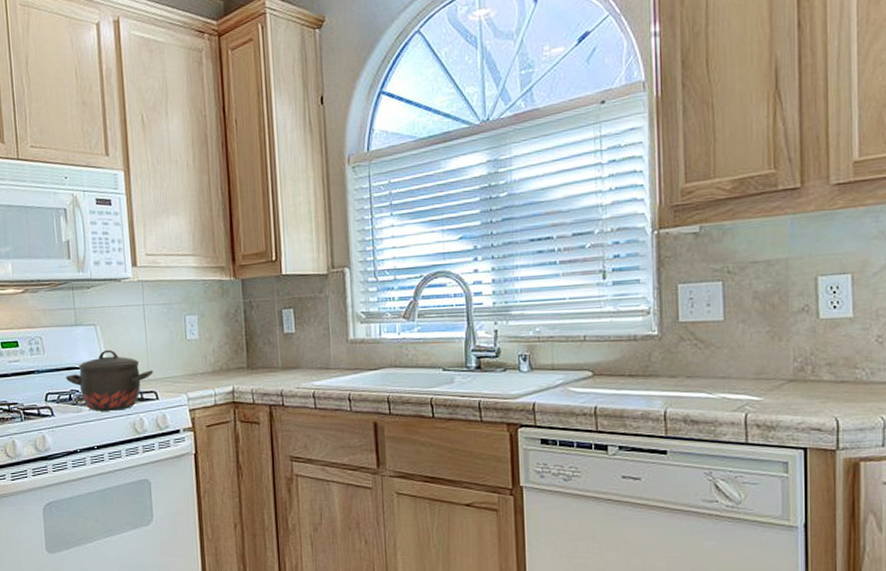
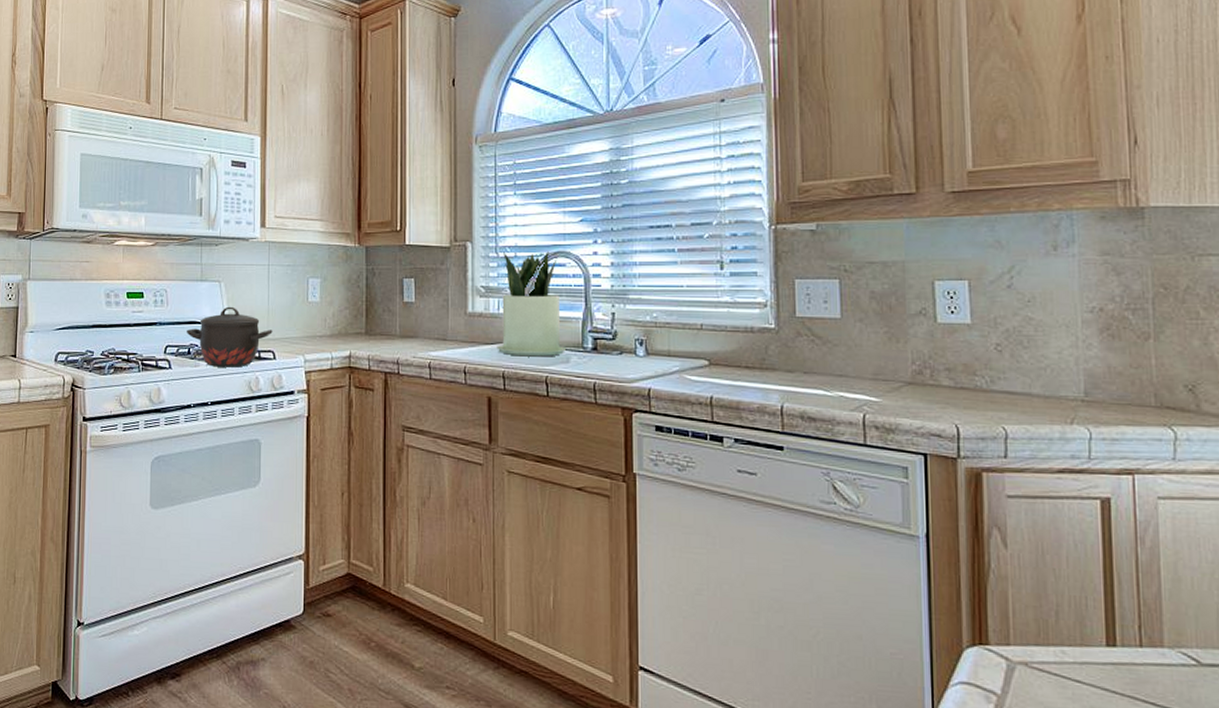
planter: none [380,272,451,380] -> present [497,251,567,357]

